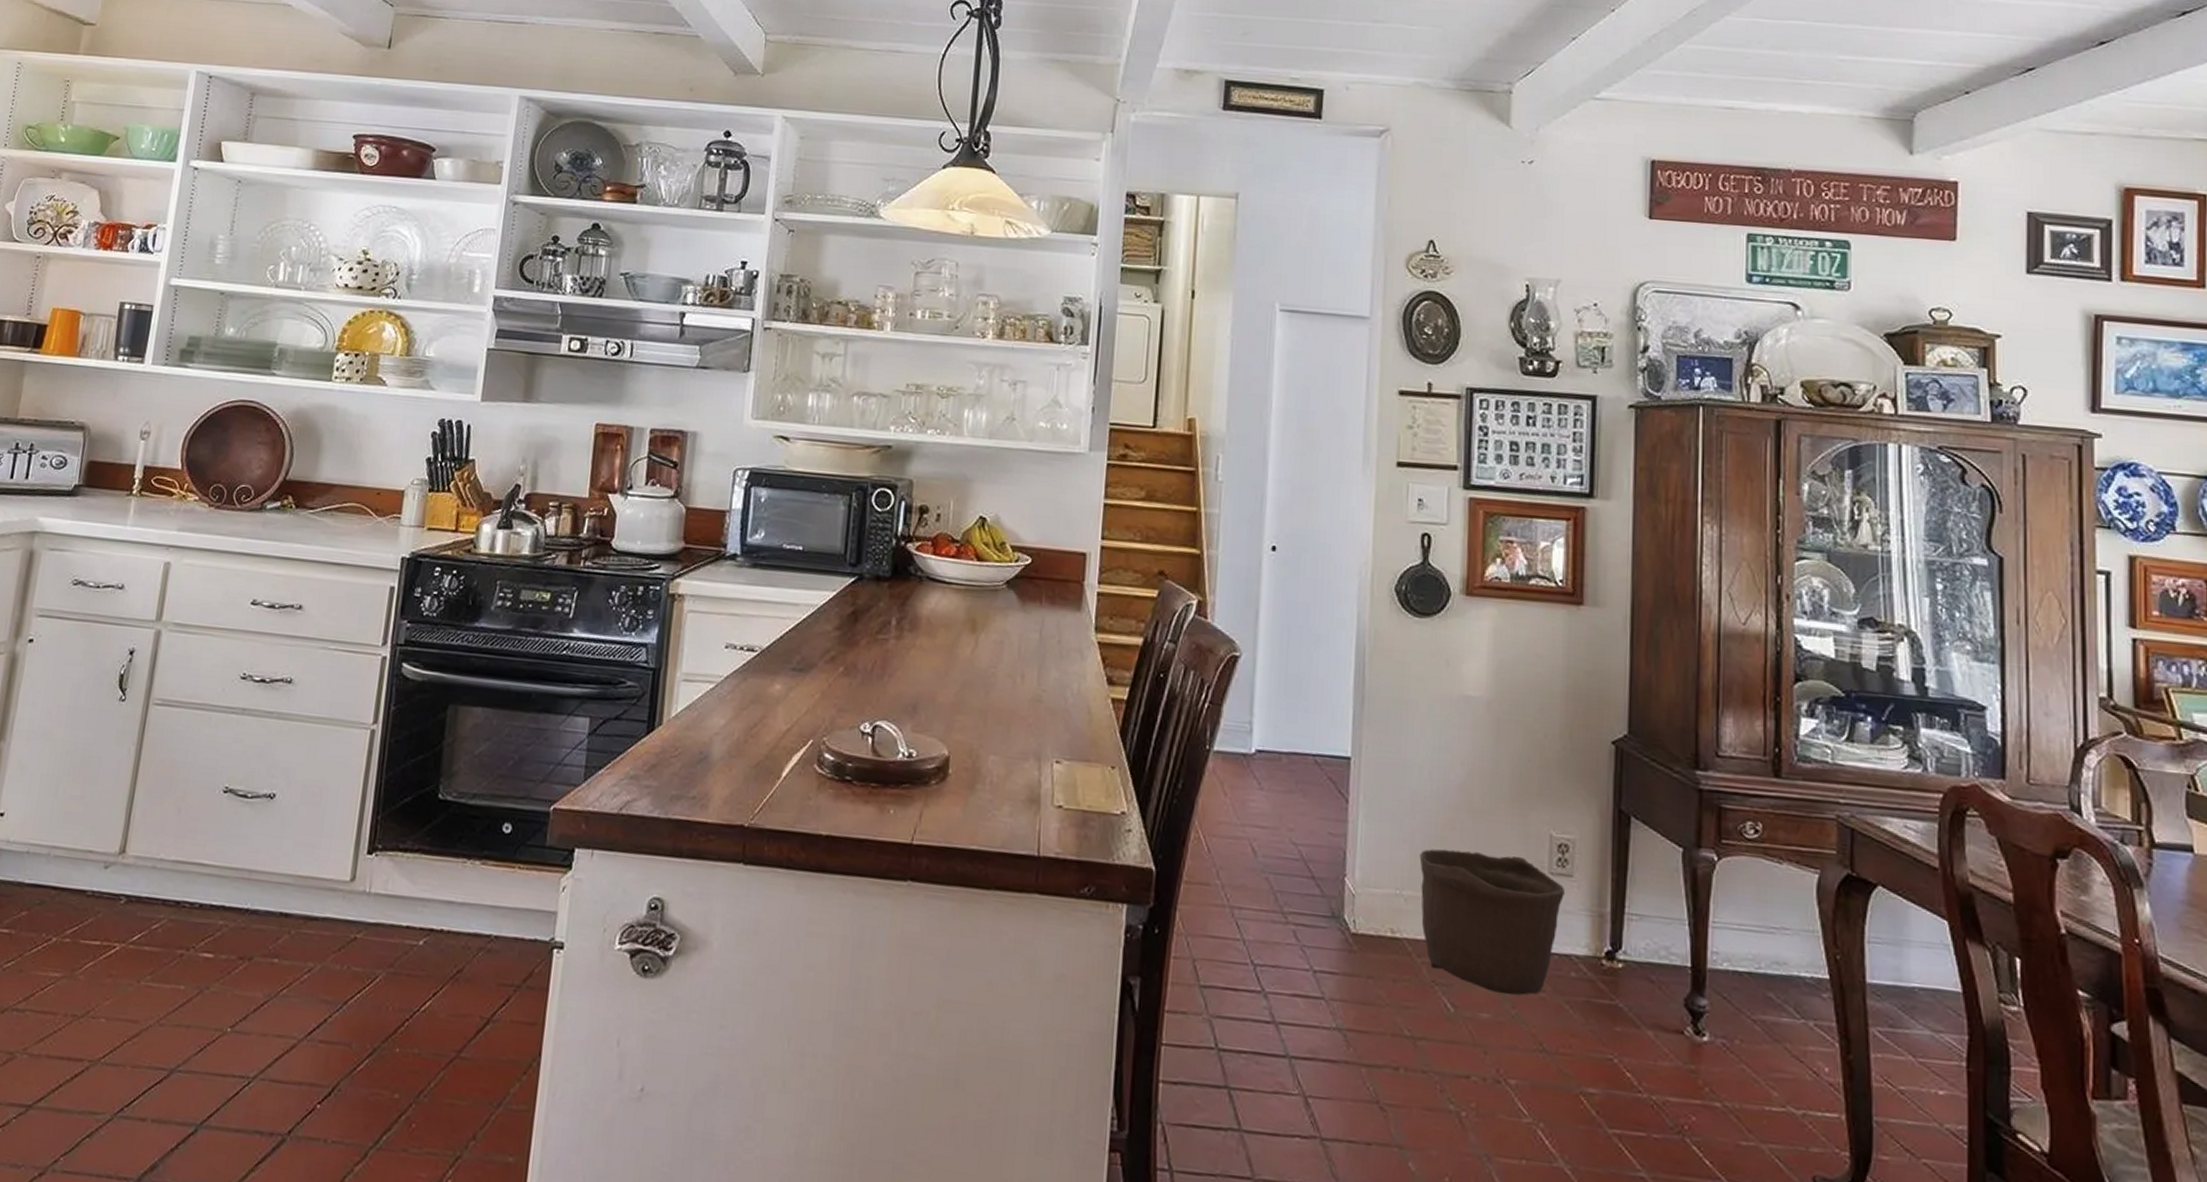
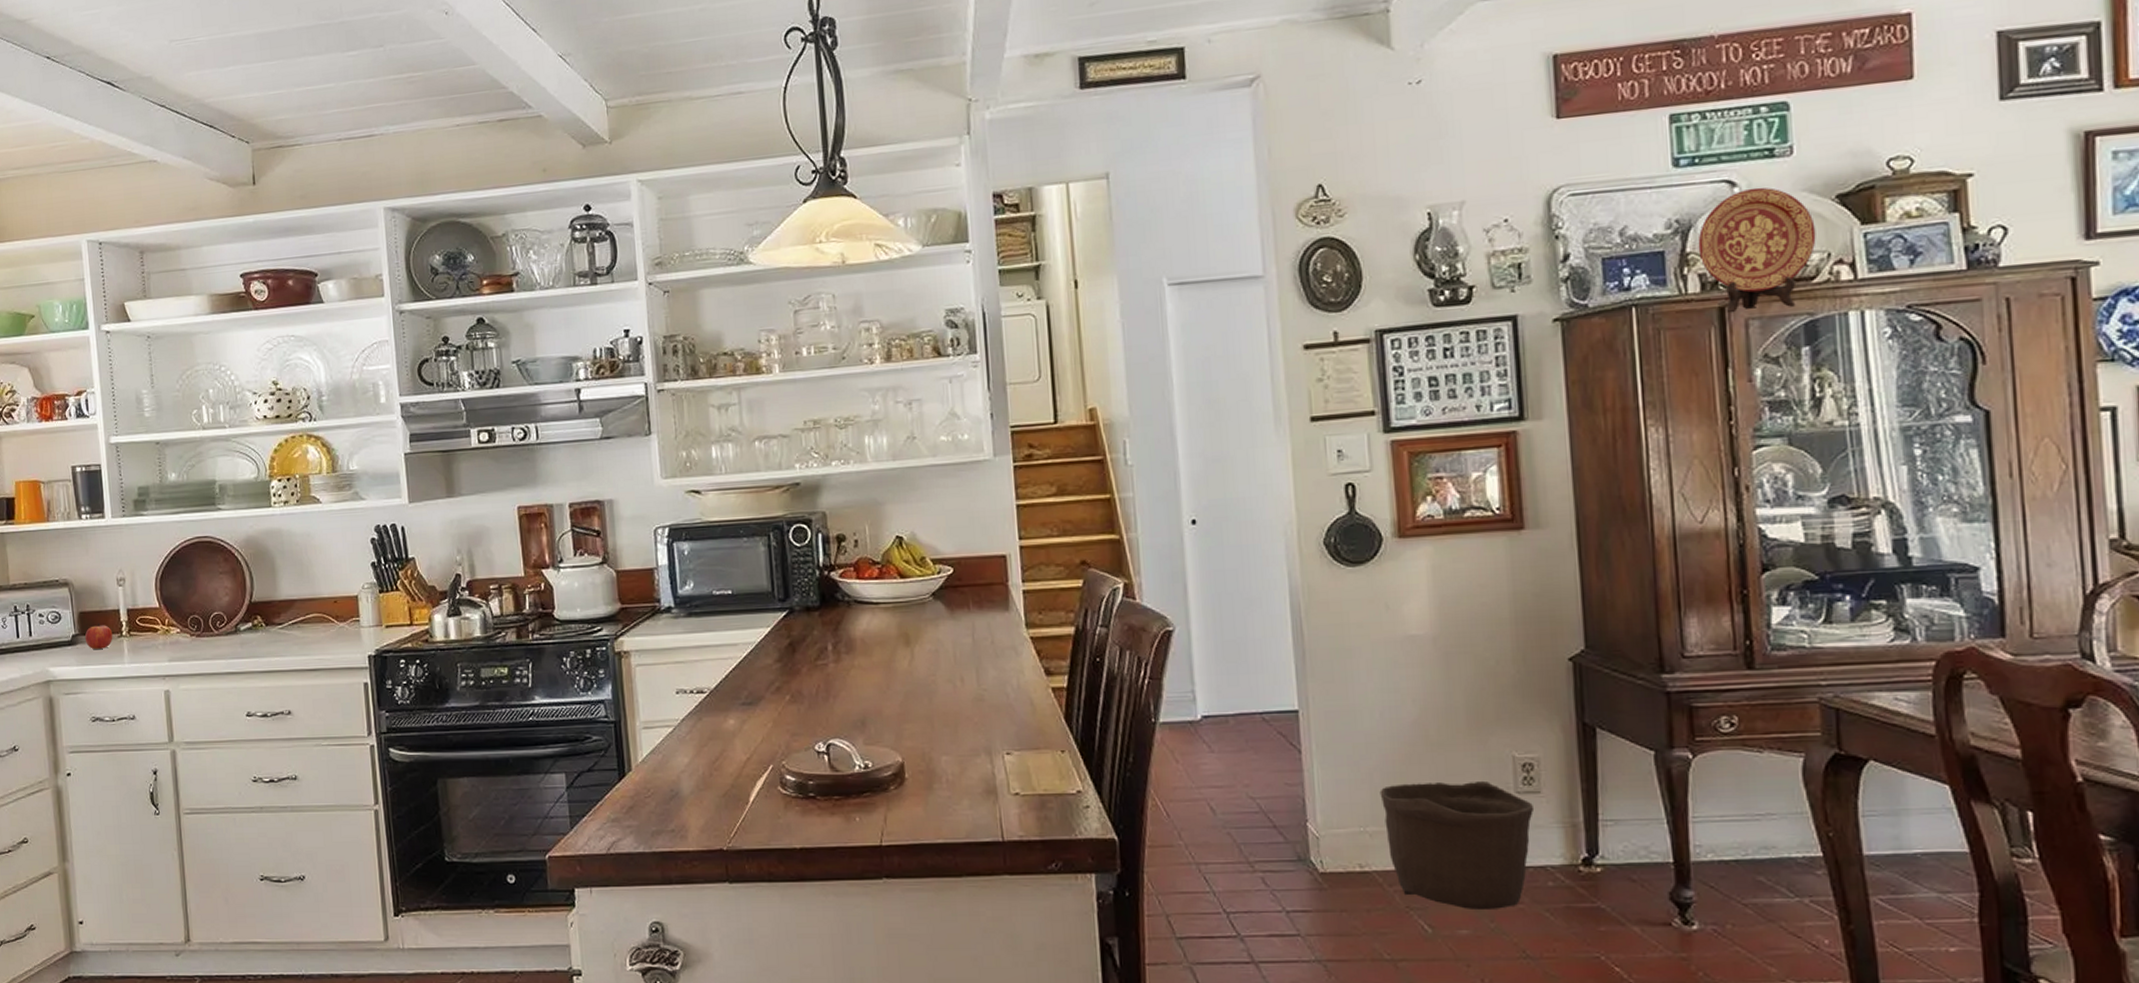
fruit: none [88,476,122,506] -> present [84,623,113,650]
decorative plate: none [1762,314,1865,431] -> present [1698,187,1816,314]

